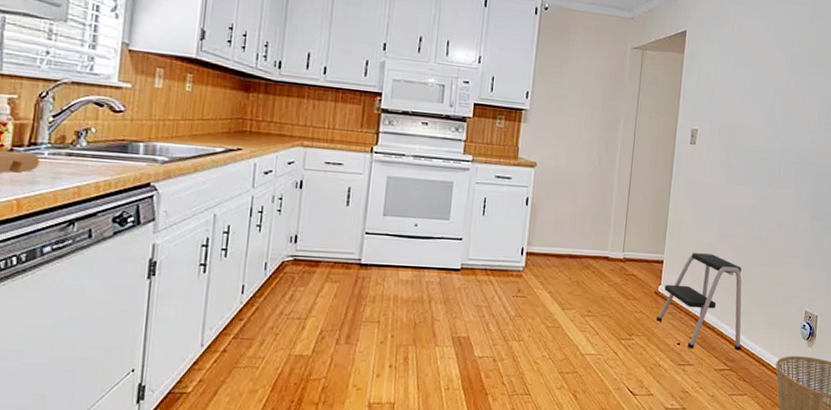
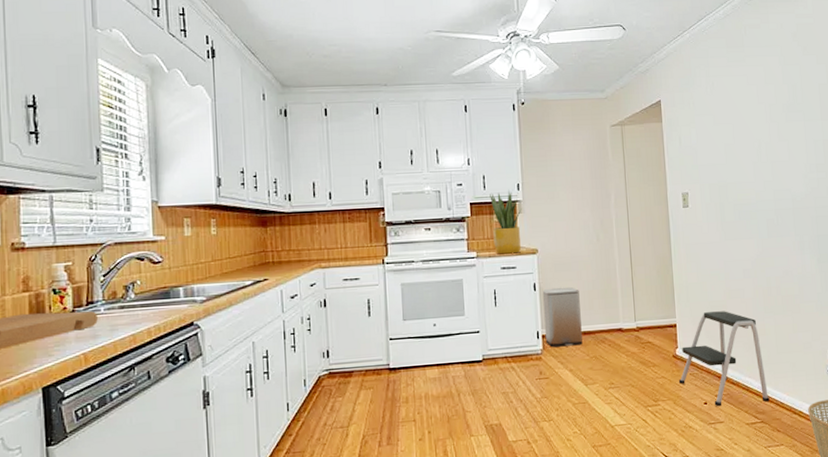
planter: none [491,95,527,164] -> present [490,189,522,255]
pedal bin: none [529,205,572,268] -> present [542,287,583,348]

